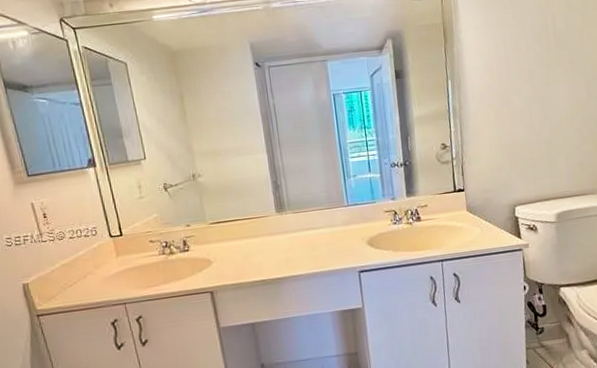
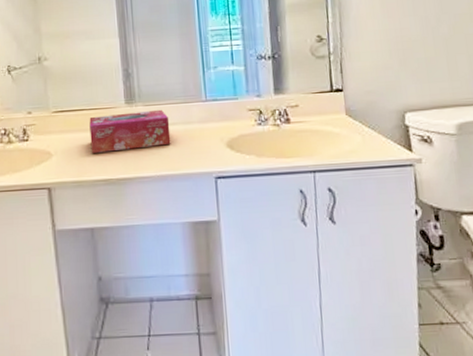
tissue box: none [244,215,319,258] -> present [89,109,171,153]

